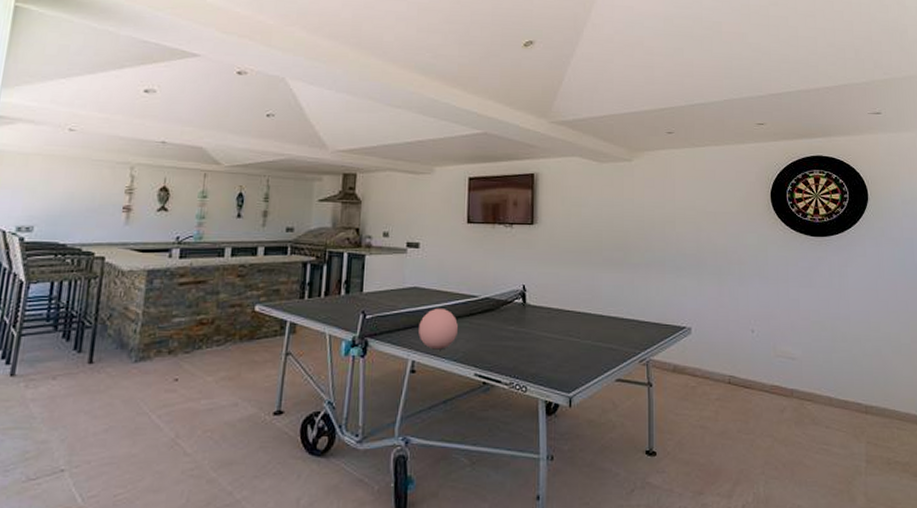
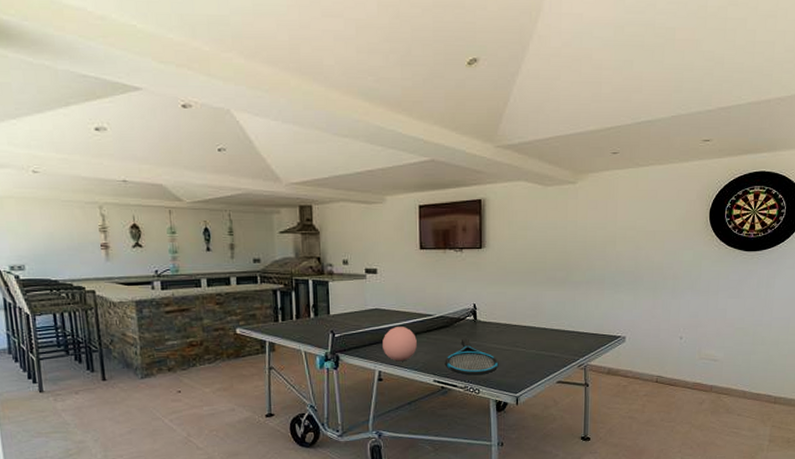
tennis racket: none [489,326,550,369] -> present [446,339,499,376]

